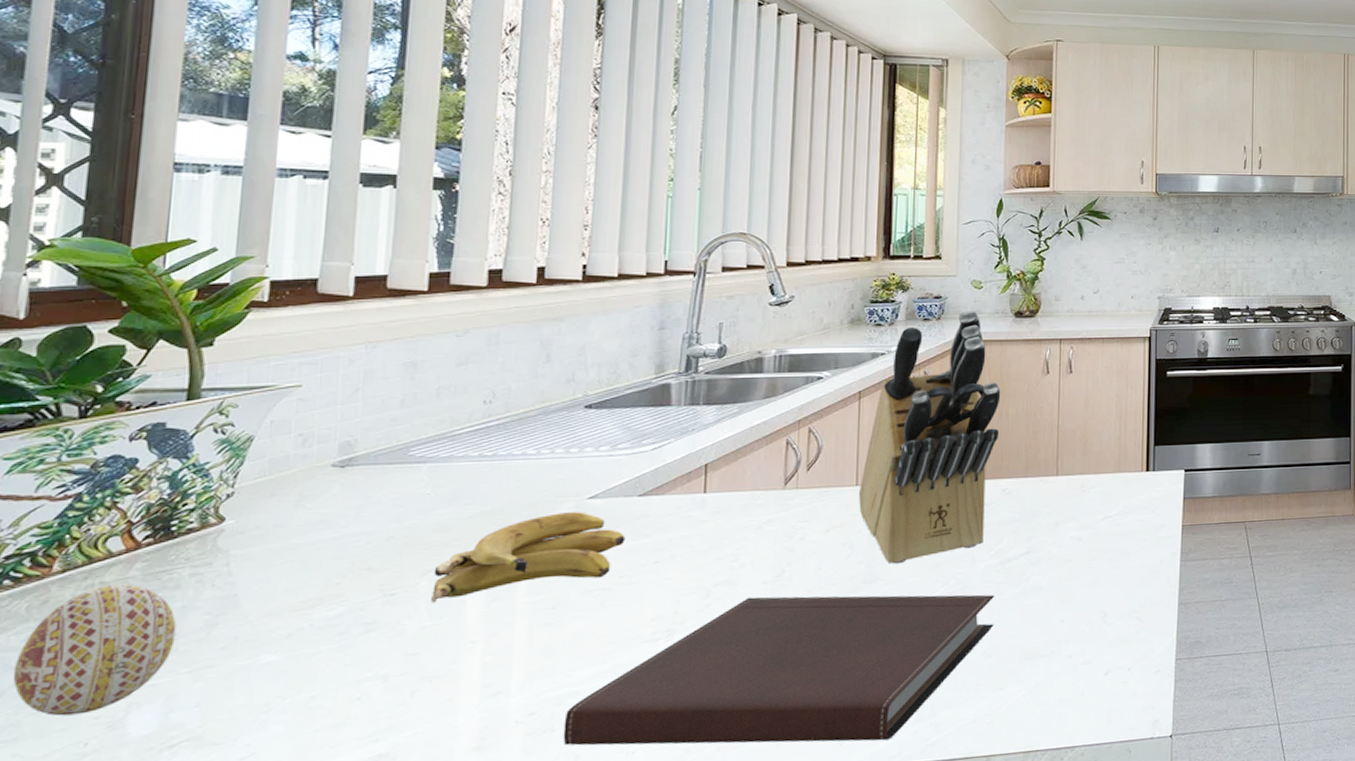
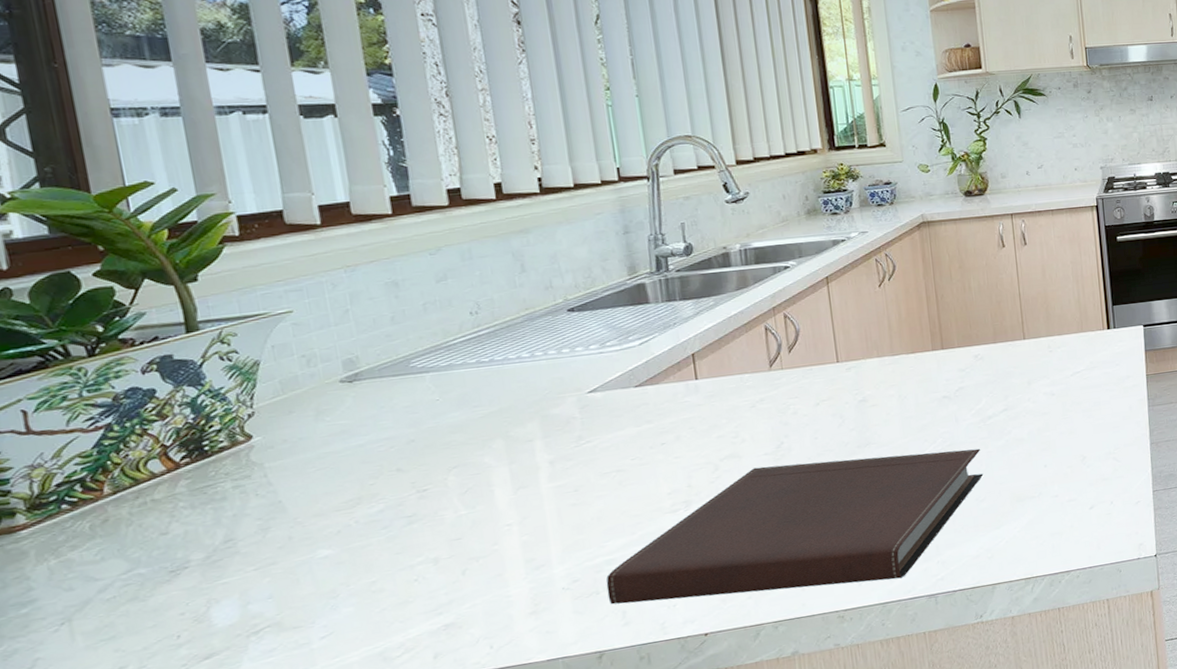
decorative egg: present [12,583,177,717] -> none [93,499,236,616]
banana: present [430,512,626,603] -> none [458,405,631,495]
knife block: present [858,310,1001,564] -> none [840,193,965,429]

